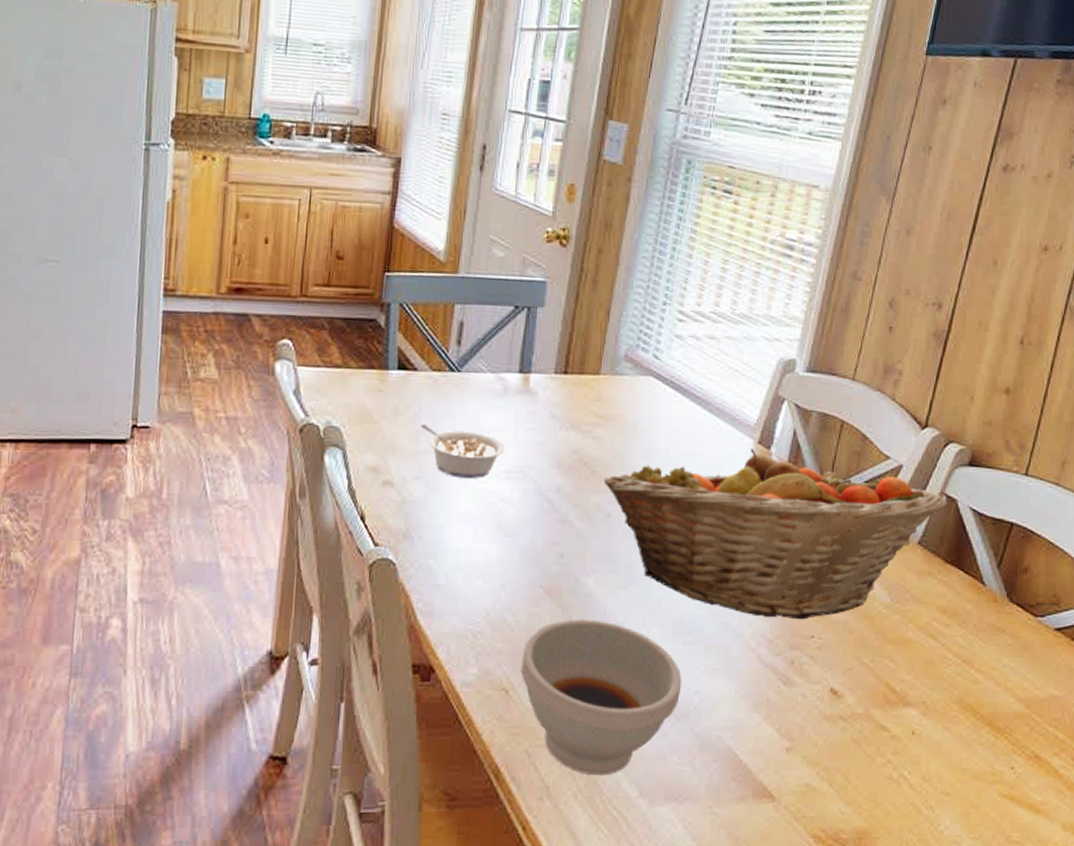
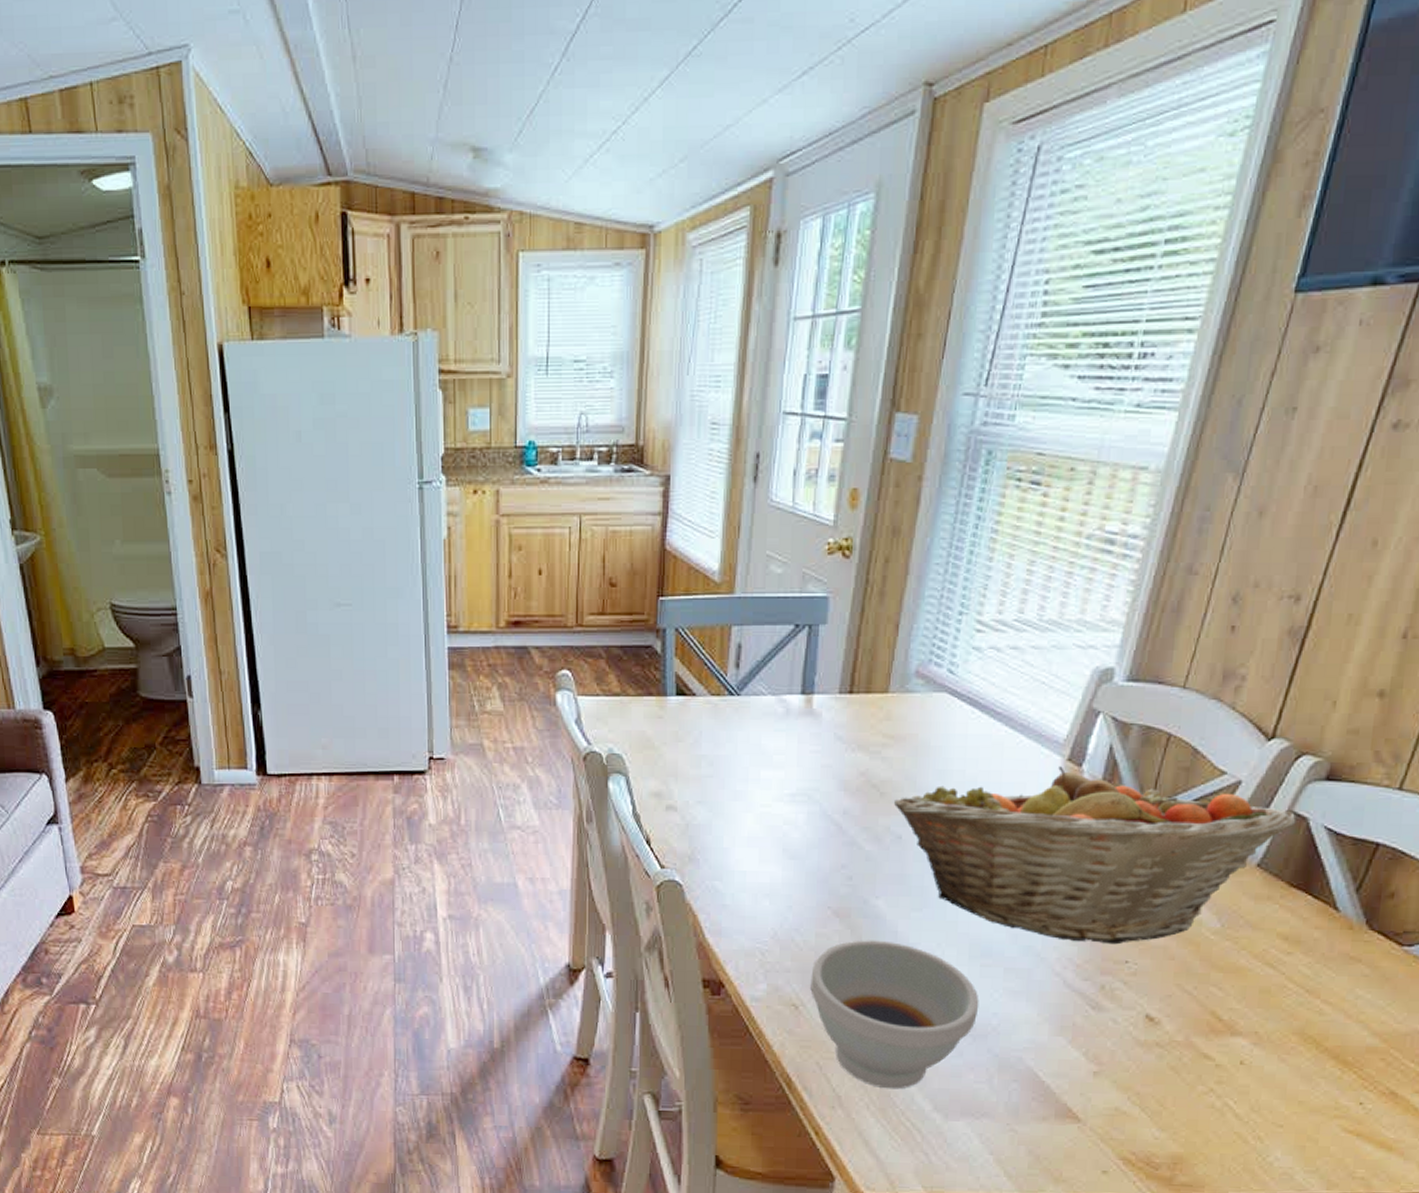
legume: present [421,423,506,478] -> none [702,749,789,802]

